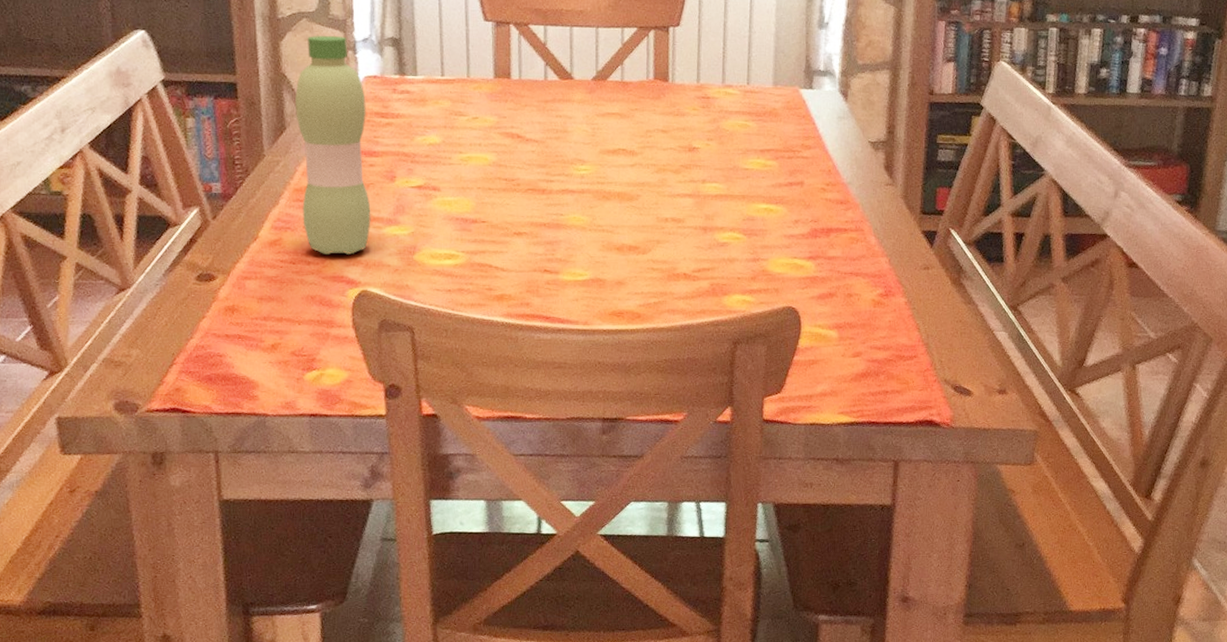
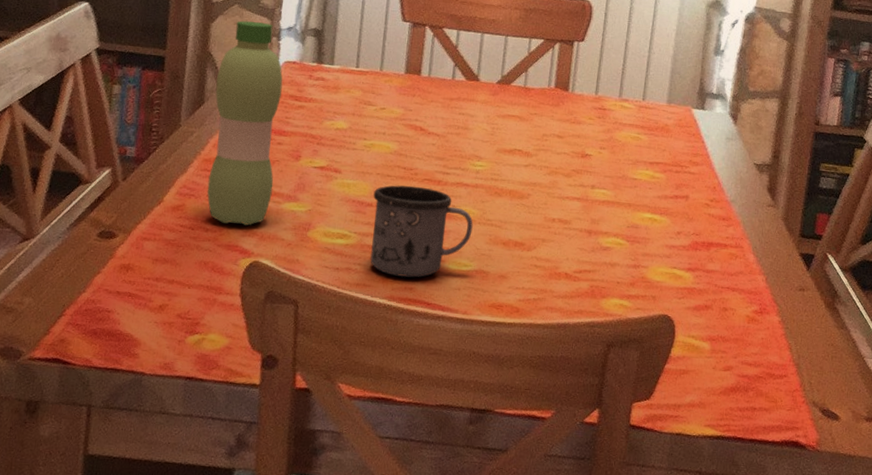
mug: none [477,197,584,292] -> present [370,185,473,278]

